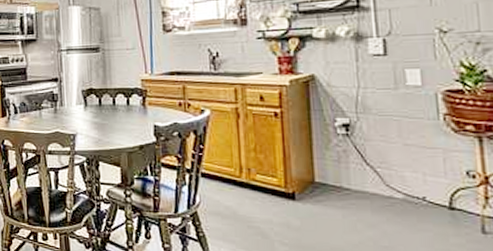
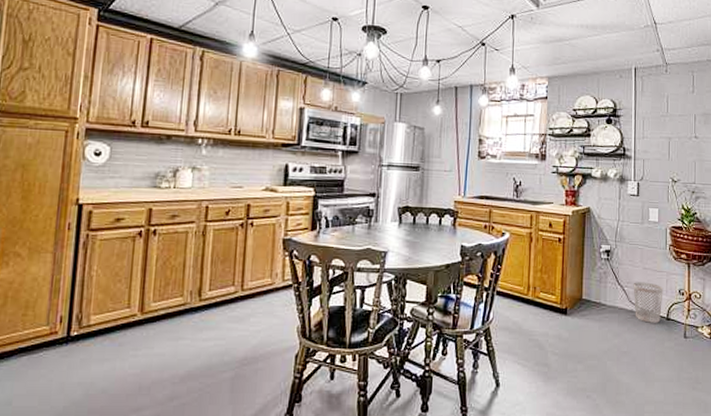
wastebasket: none [389,161,441,213] -> present [633,282,664,323]

